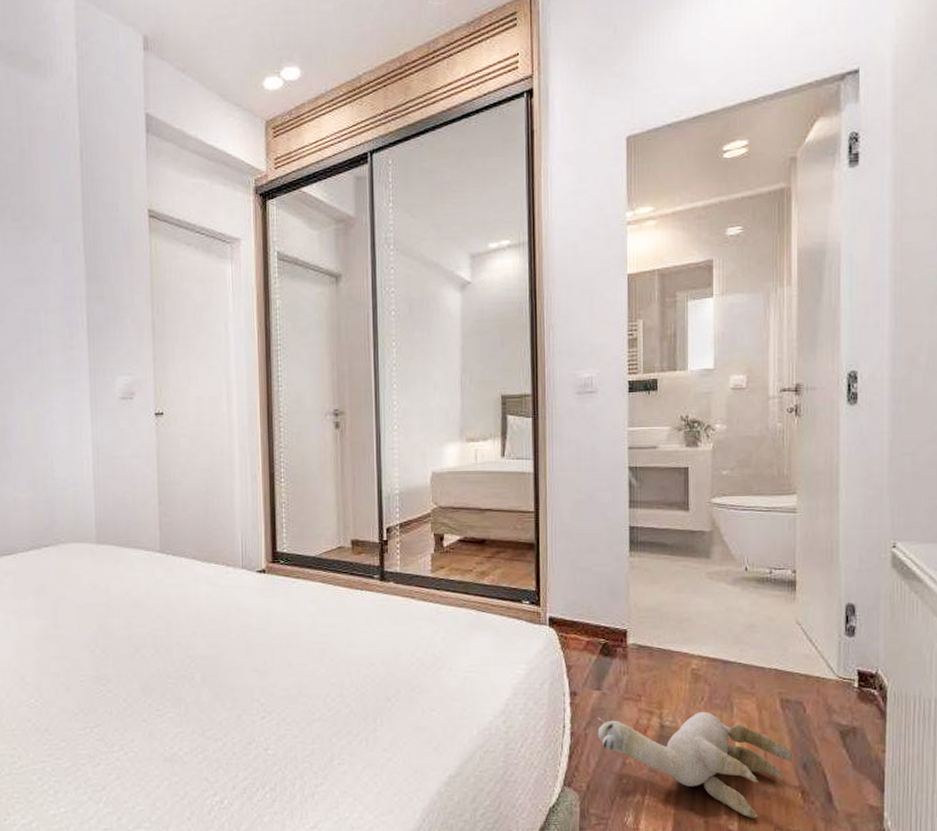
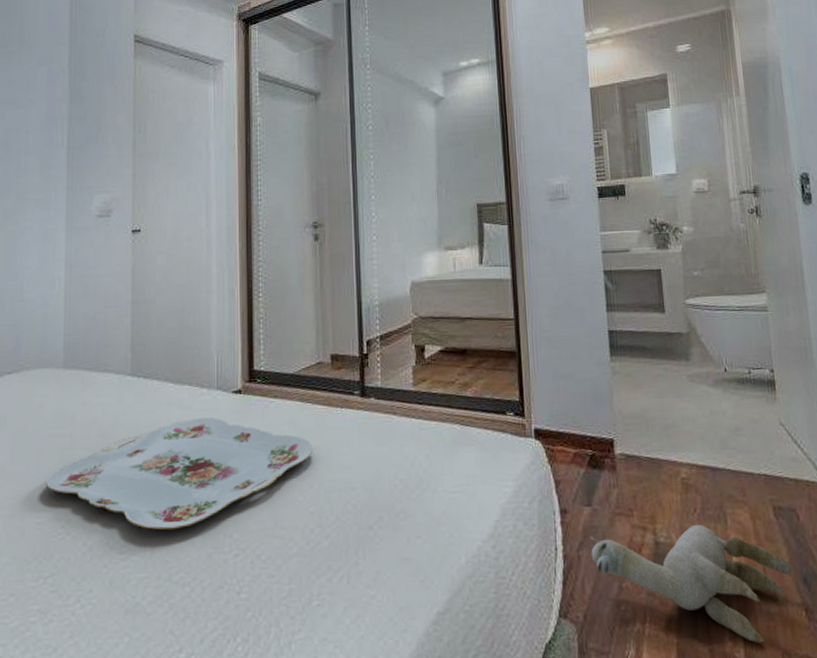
serving tray: none [86,594,334,692] -> present [45,418,313,530]

